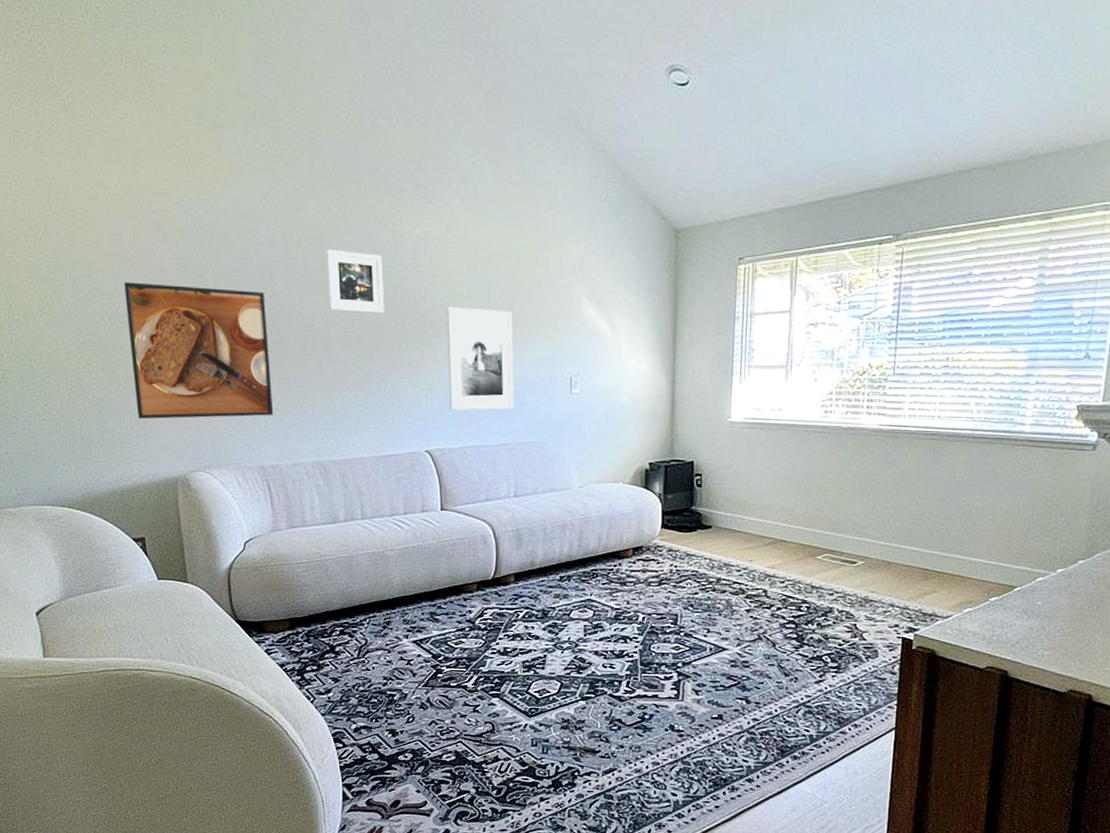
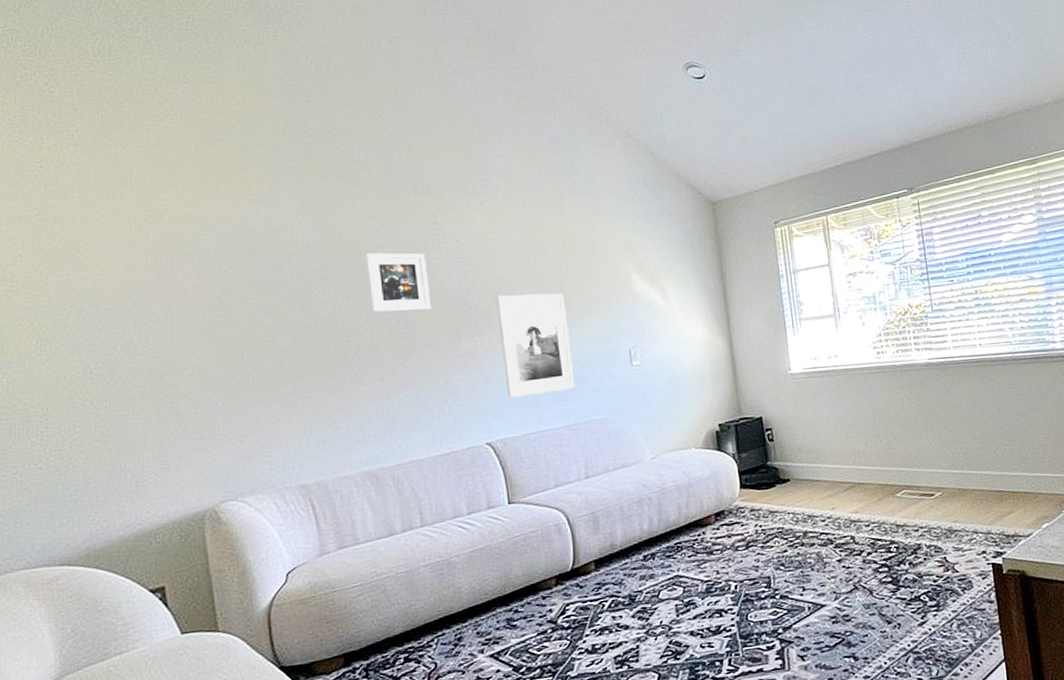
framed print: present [124,282,274,419] -> none [140,302,316,453]

